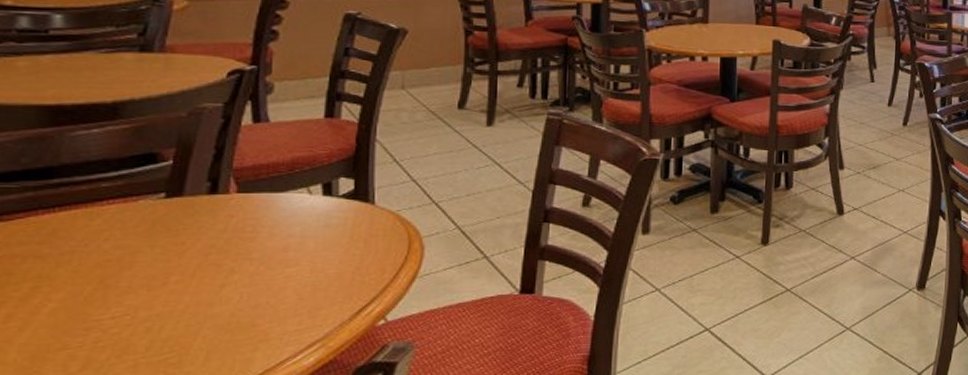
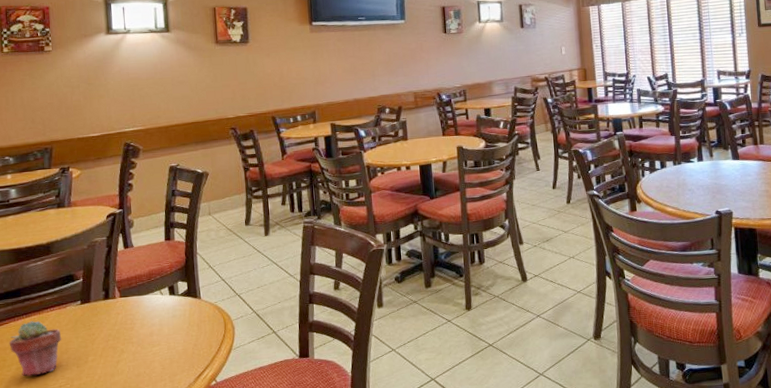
potted succulent: none [21,216,124,301] -> present [9,320,62,377]

